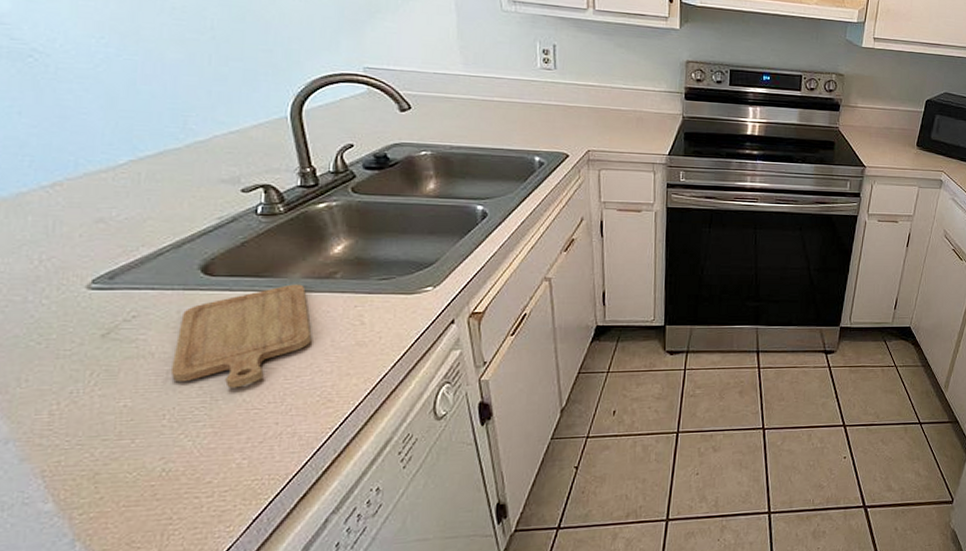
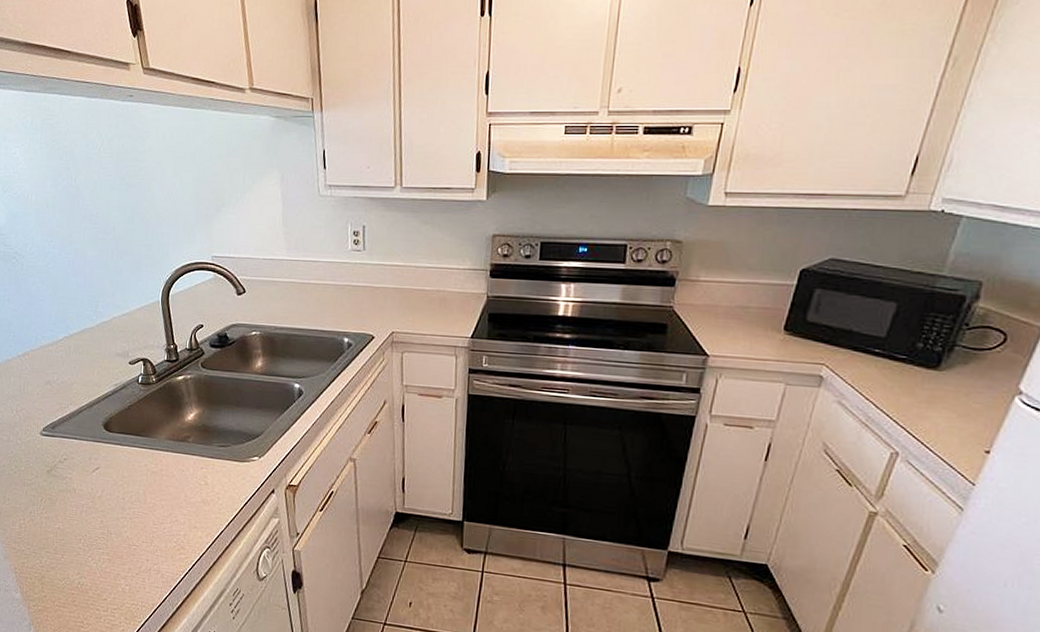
chopping board: present [170,284,312,388] -> none [84,444,172,526]

